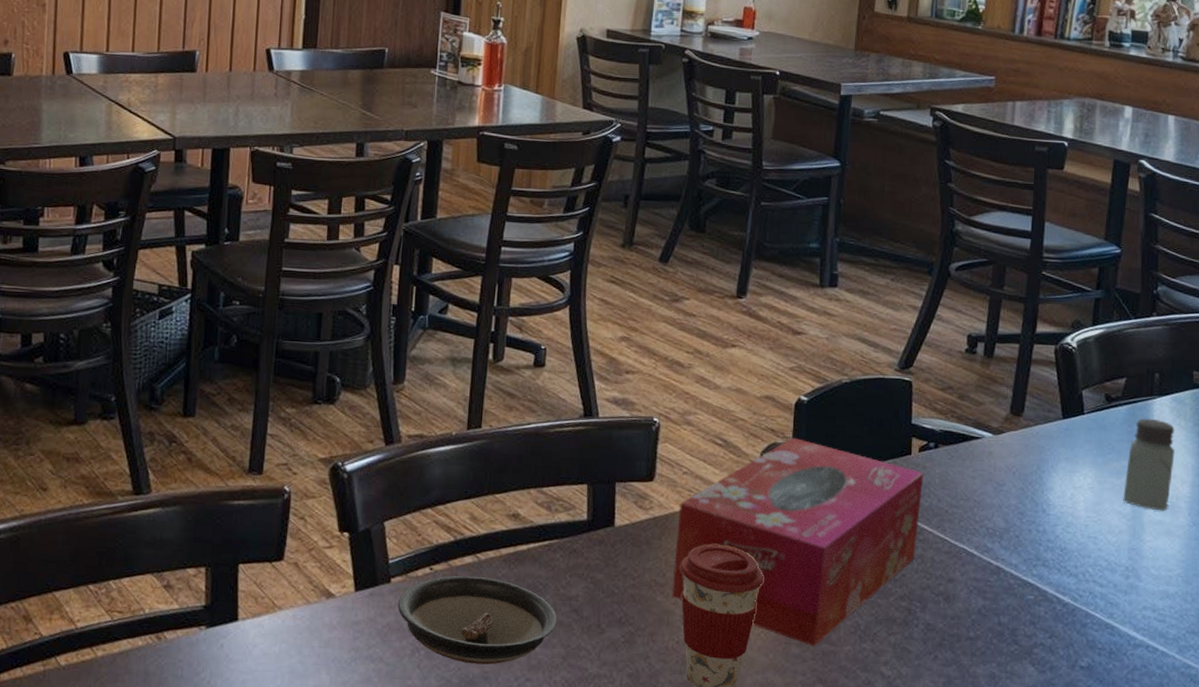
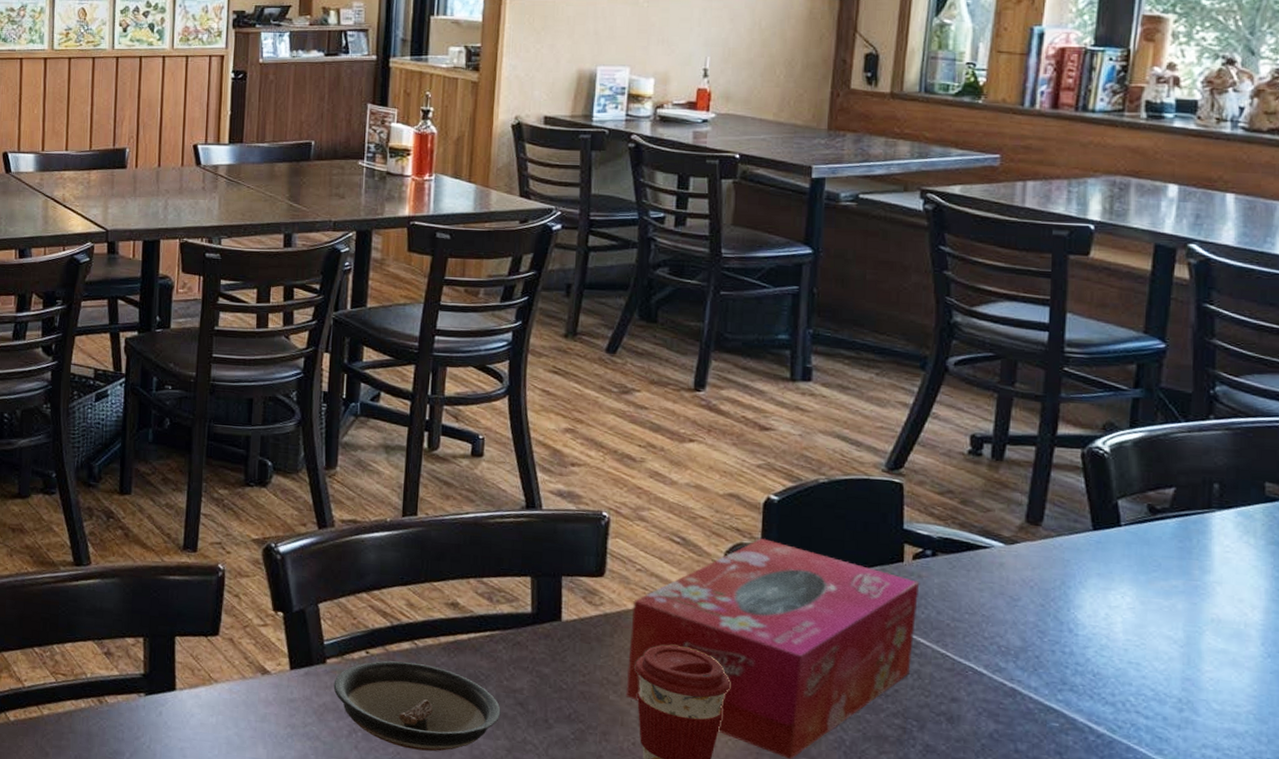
saltshaker: present [1123,418,1175,511] -> none [1173,533,1242,639]

